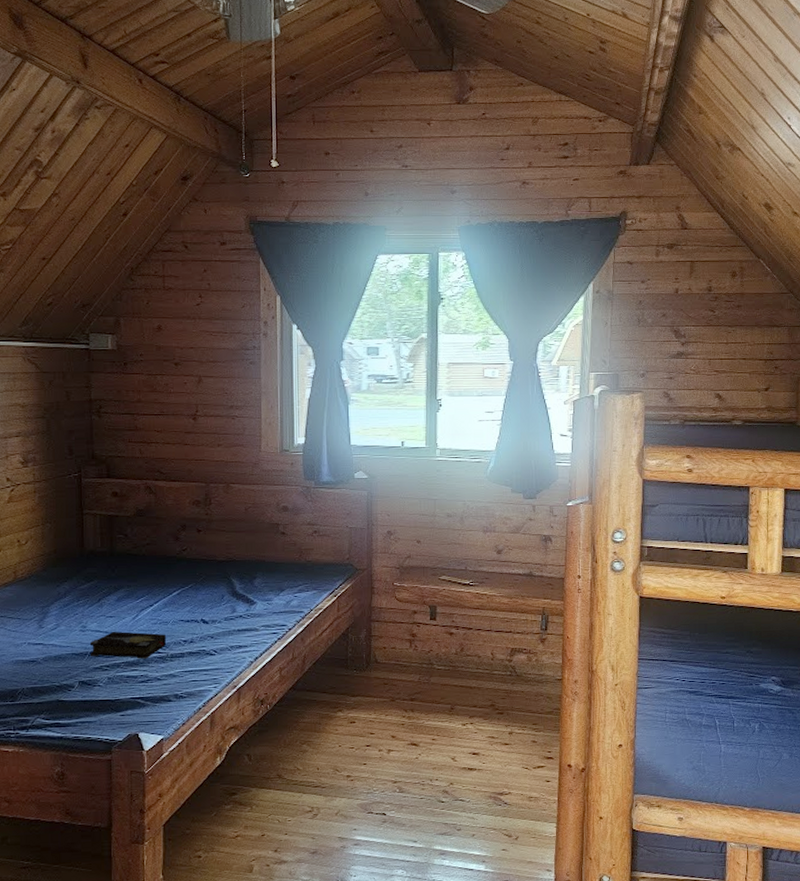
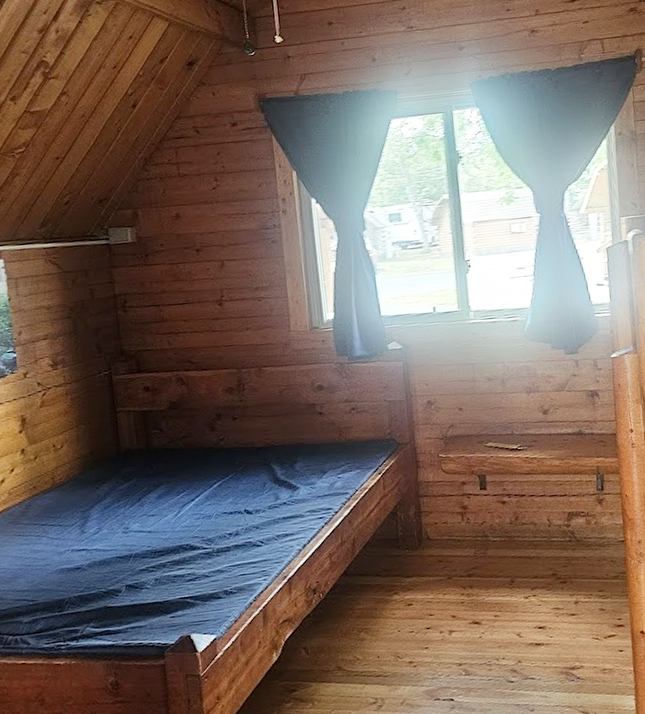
hardback book: present [90,632,166,659] -> none [134,528,211,559]

